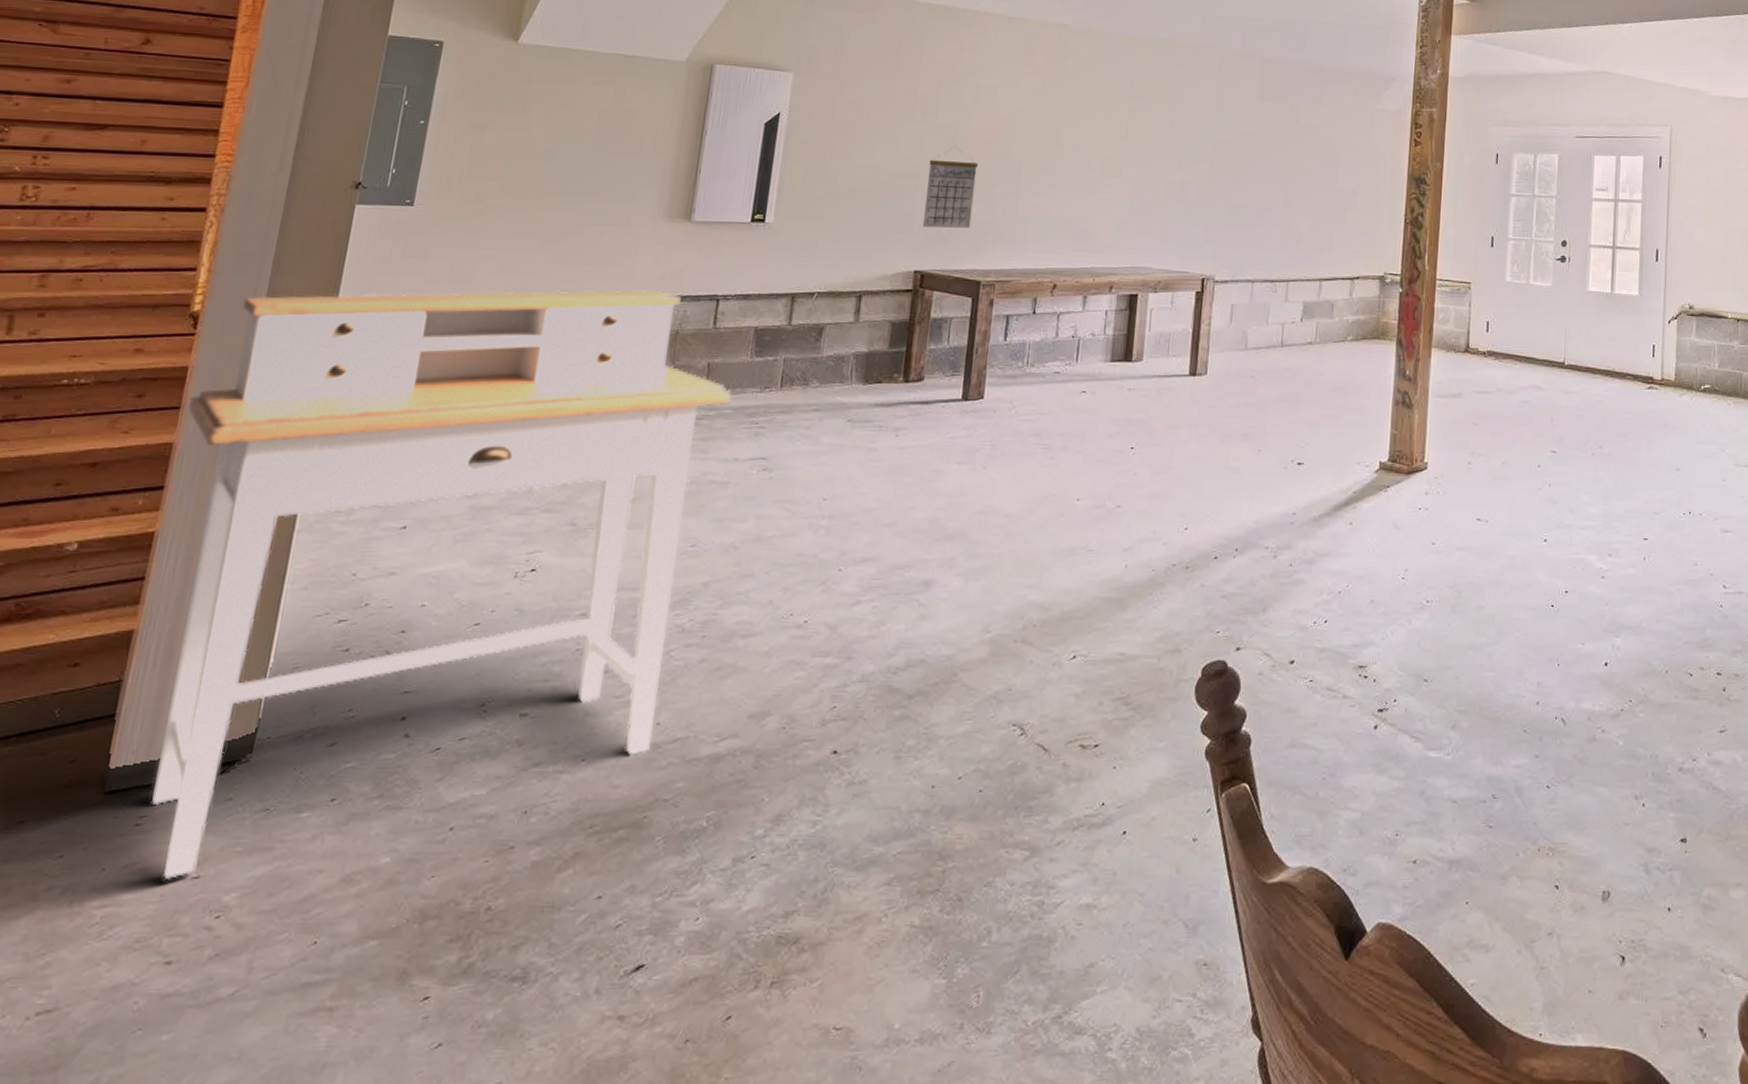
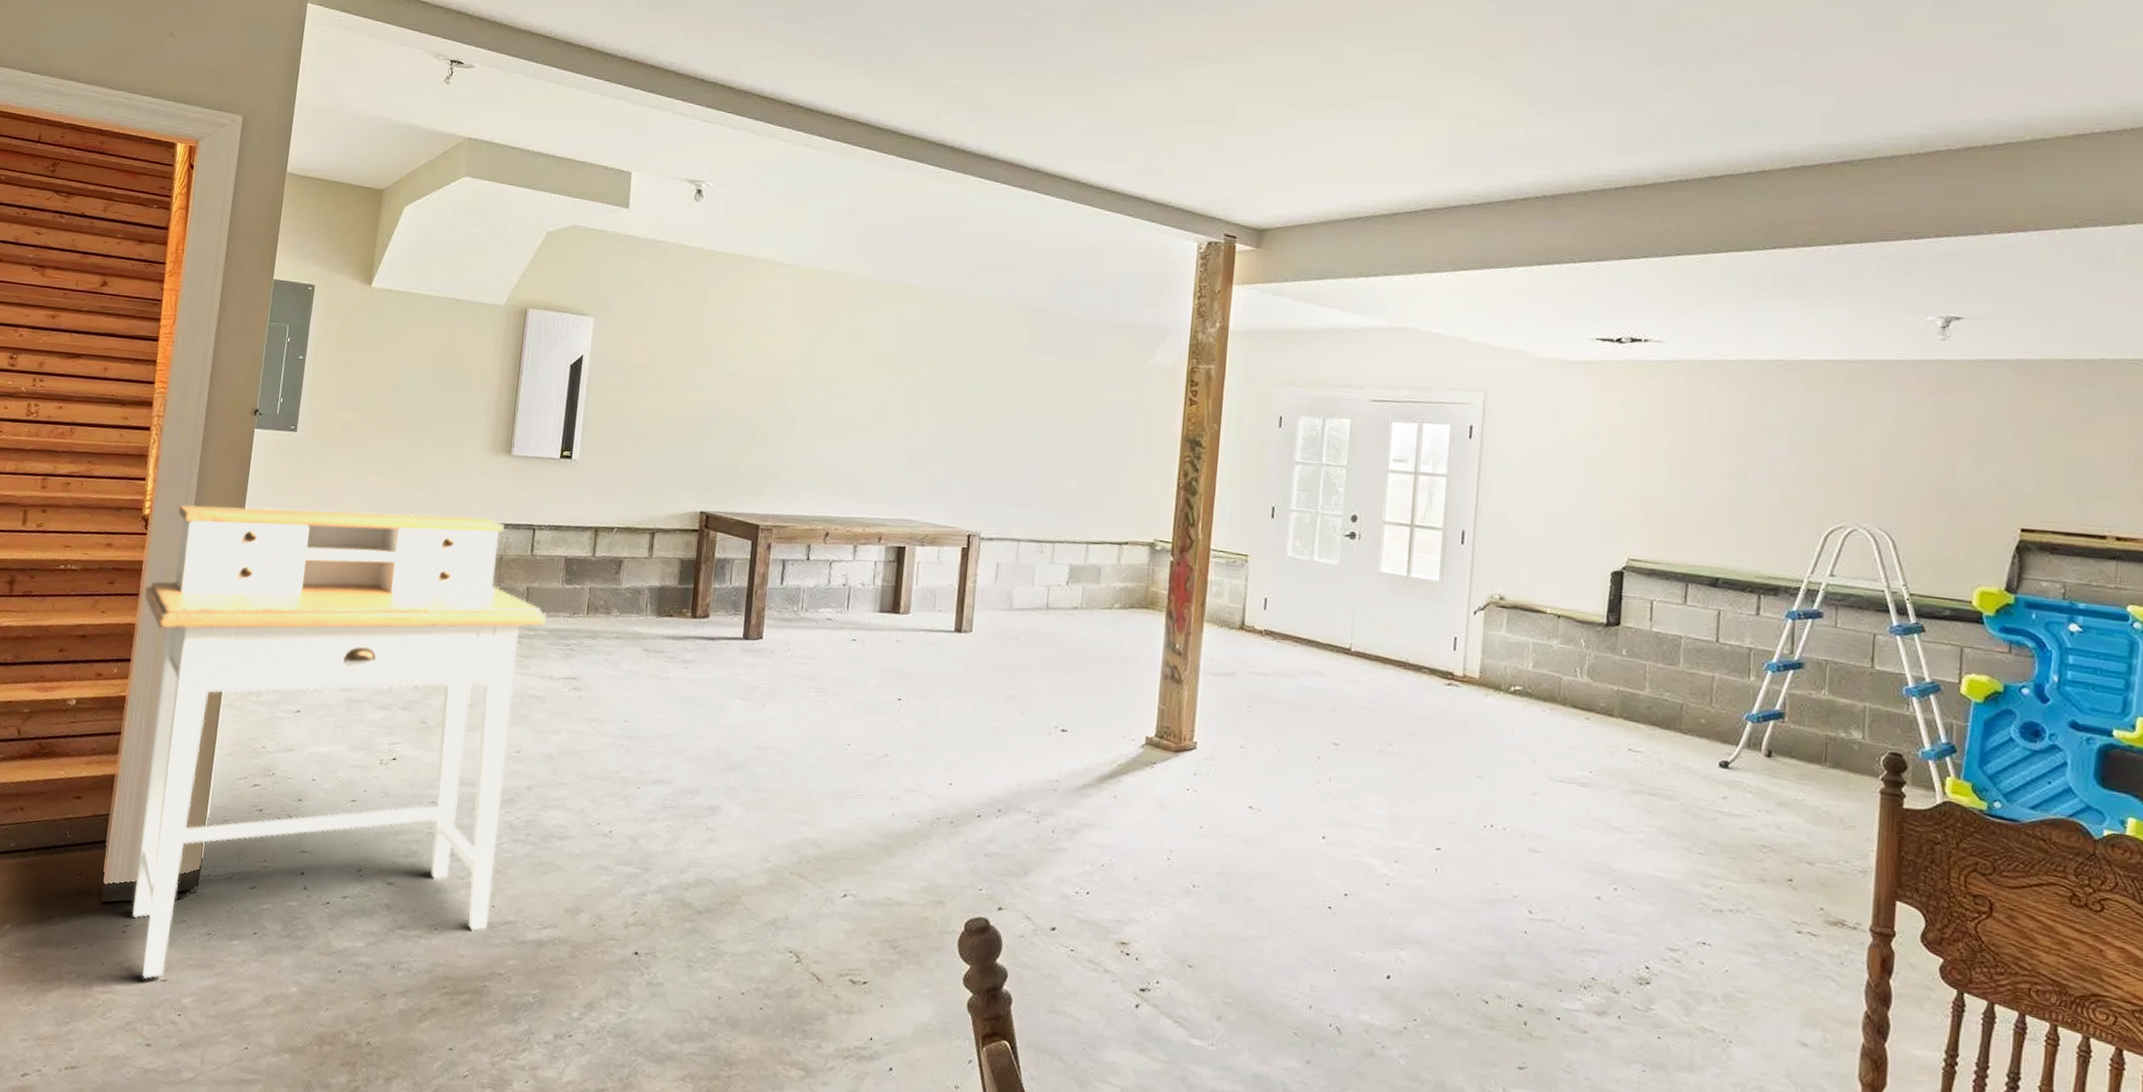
calendar: present [922,156,979,229] -> none [707,401,757,473]

